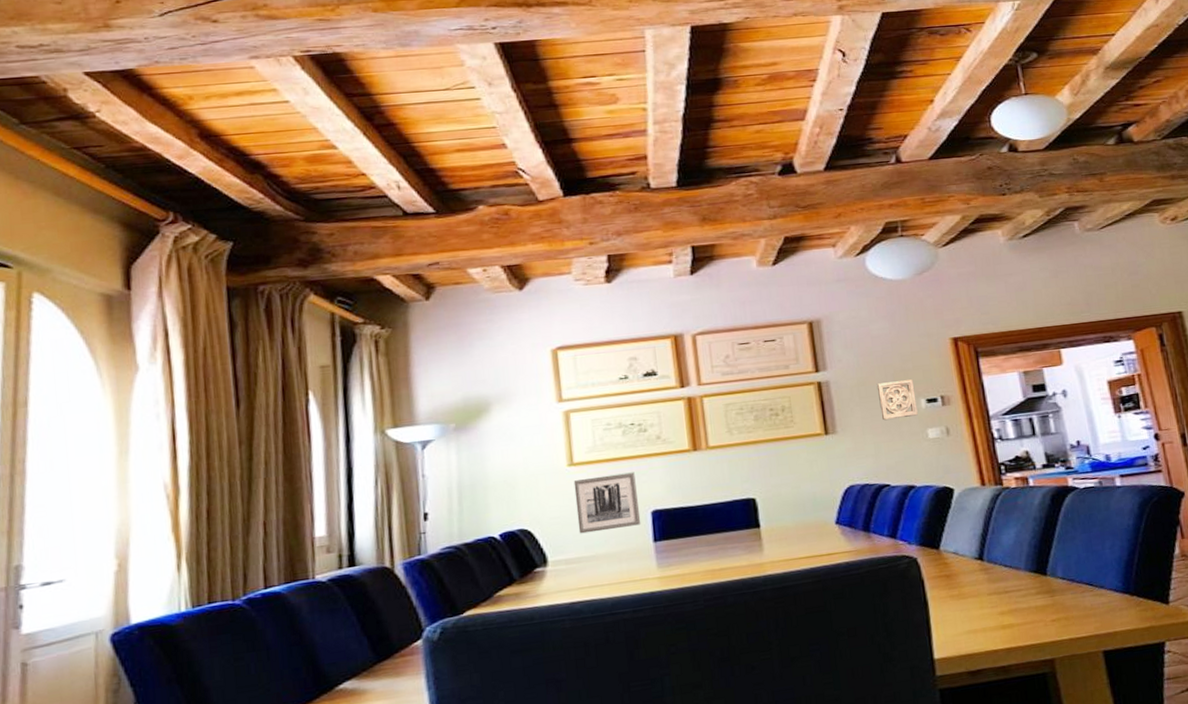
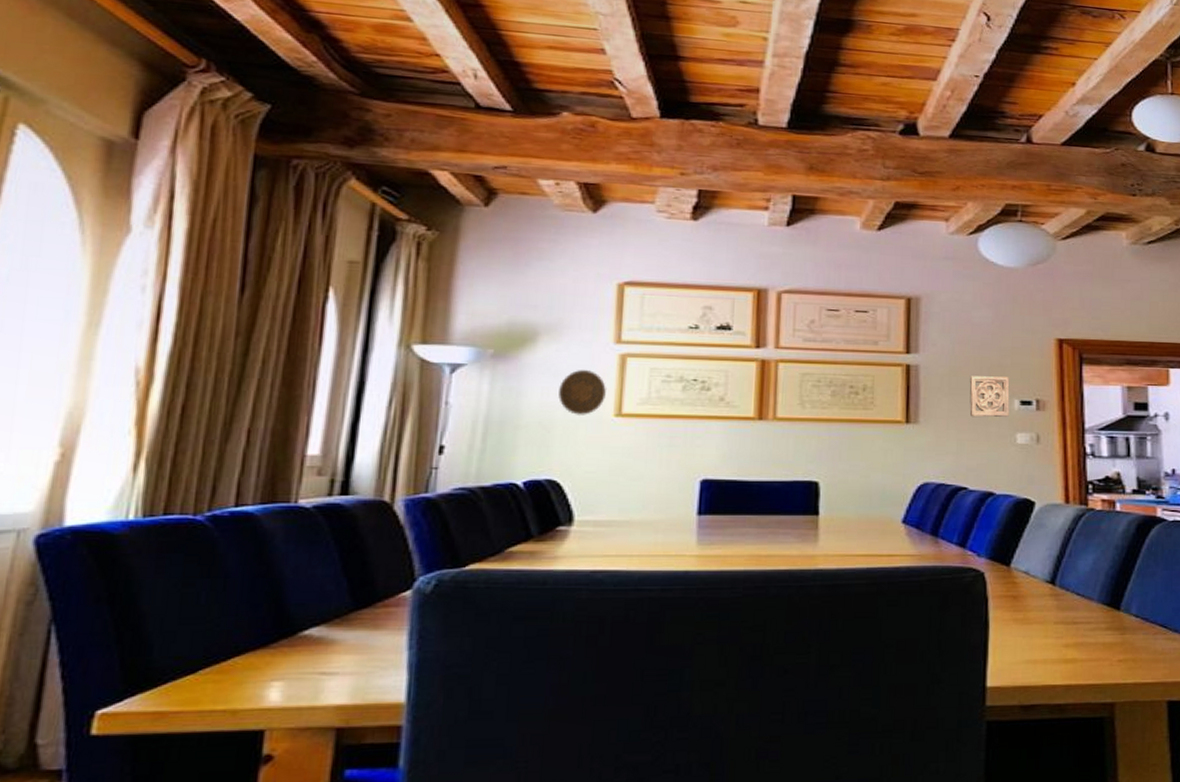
decorative plate: none [516,429,557,470] -> present [558,370,606,415]
wall art: present [573,472,641,534] -> none [615,432,689,495]

